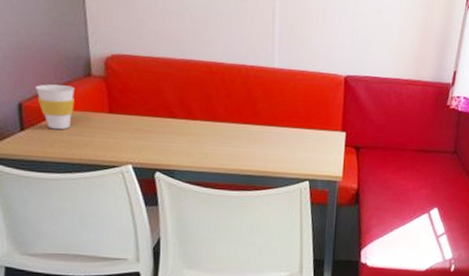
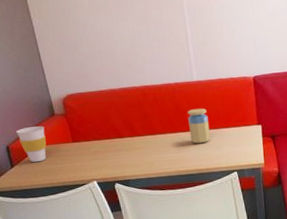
jar: none [259,99,285,142] -> present [188,108,211,144]

